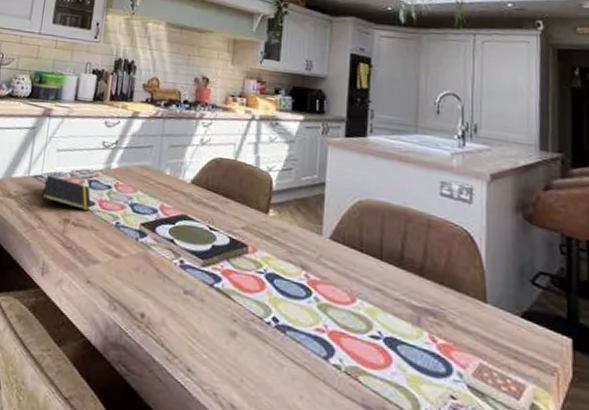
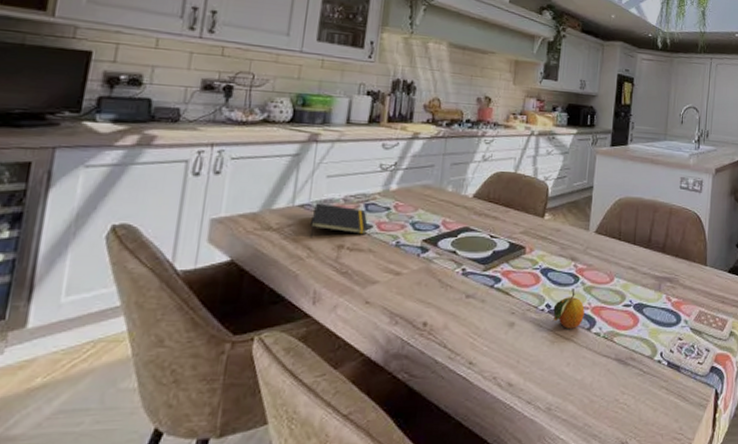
fruit: none [281,302,320,354] -> present [552,287,585,329]

